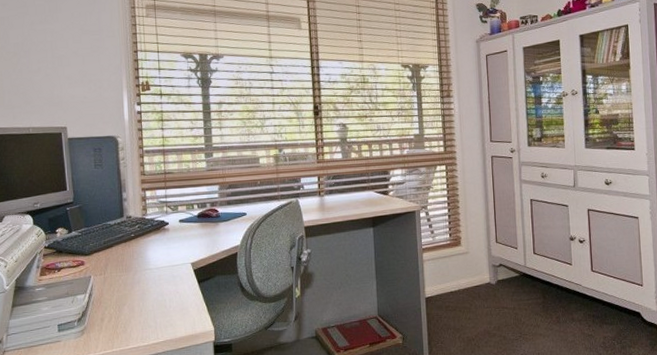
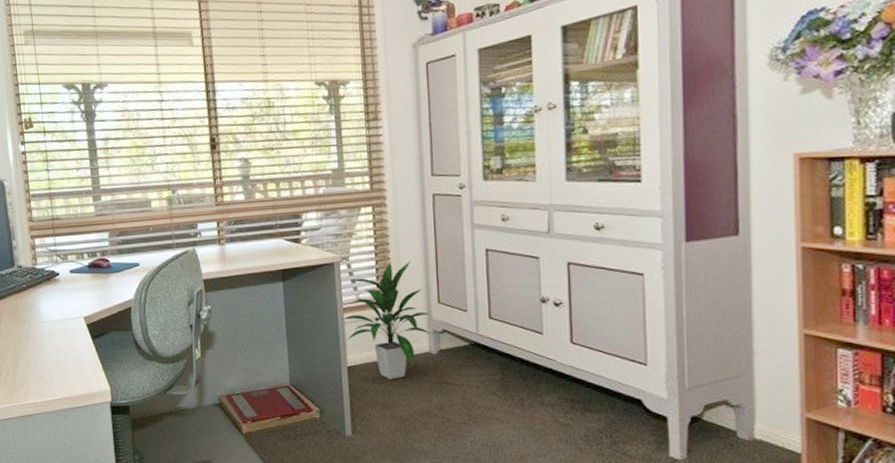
indoor plant: none [422,209,491,307] -> present [342,261,431,380]

